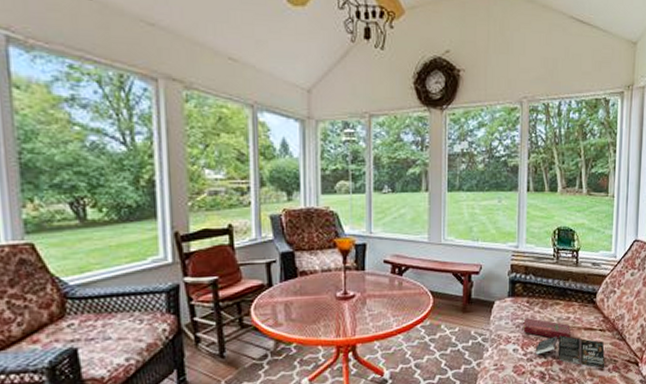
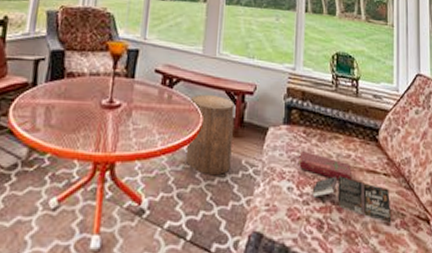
stool: none [419,277,462,346] -> present [185,93,235,175]

